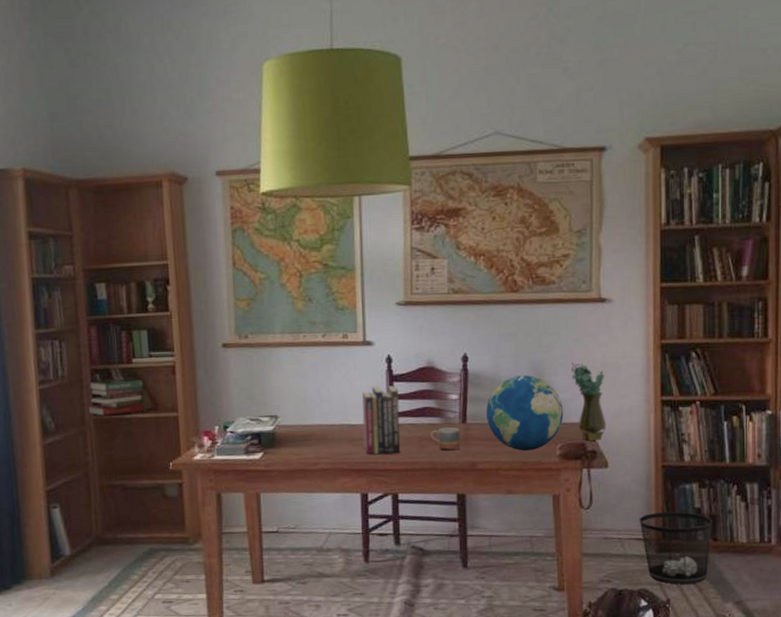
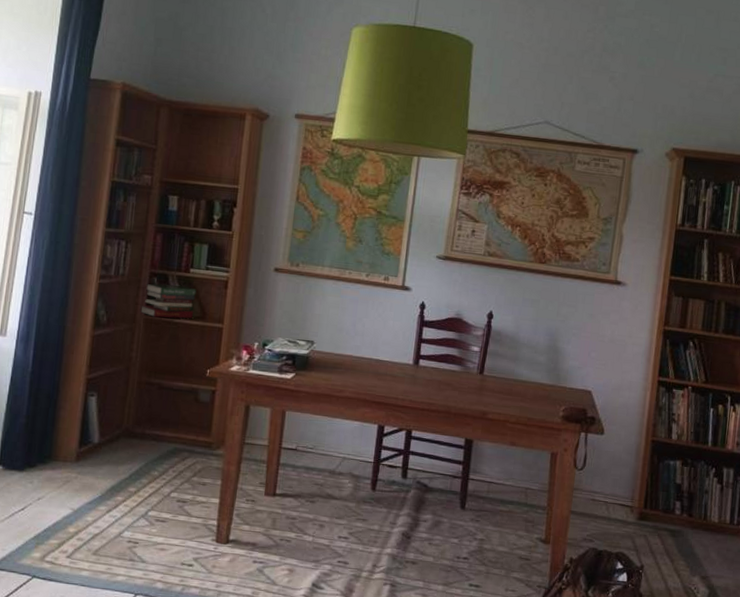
books: present [362,385,401,455] -> none [387,328,427,393]
mug: present [430,427,460,451] -> none [449,375,477,398]
globe: present [486,374,564,451] -> none [502,338,572,409]
vase: present [570,362,606,442] -> none [582,333,611,409]
waste bin: present [639,511,713,584] -> none [625,482,690,554]

